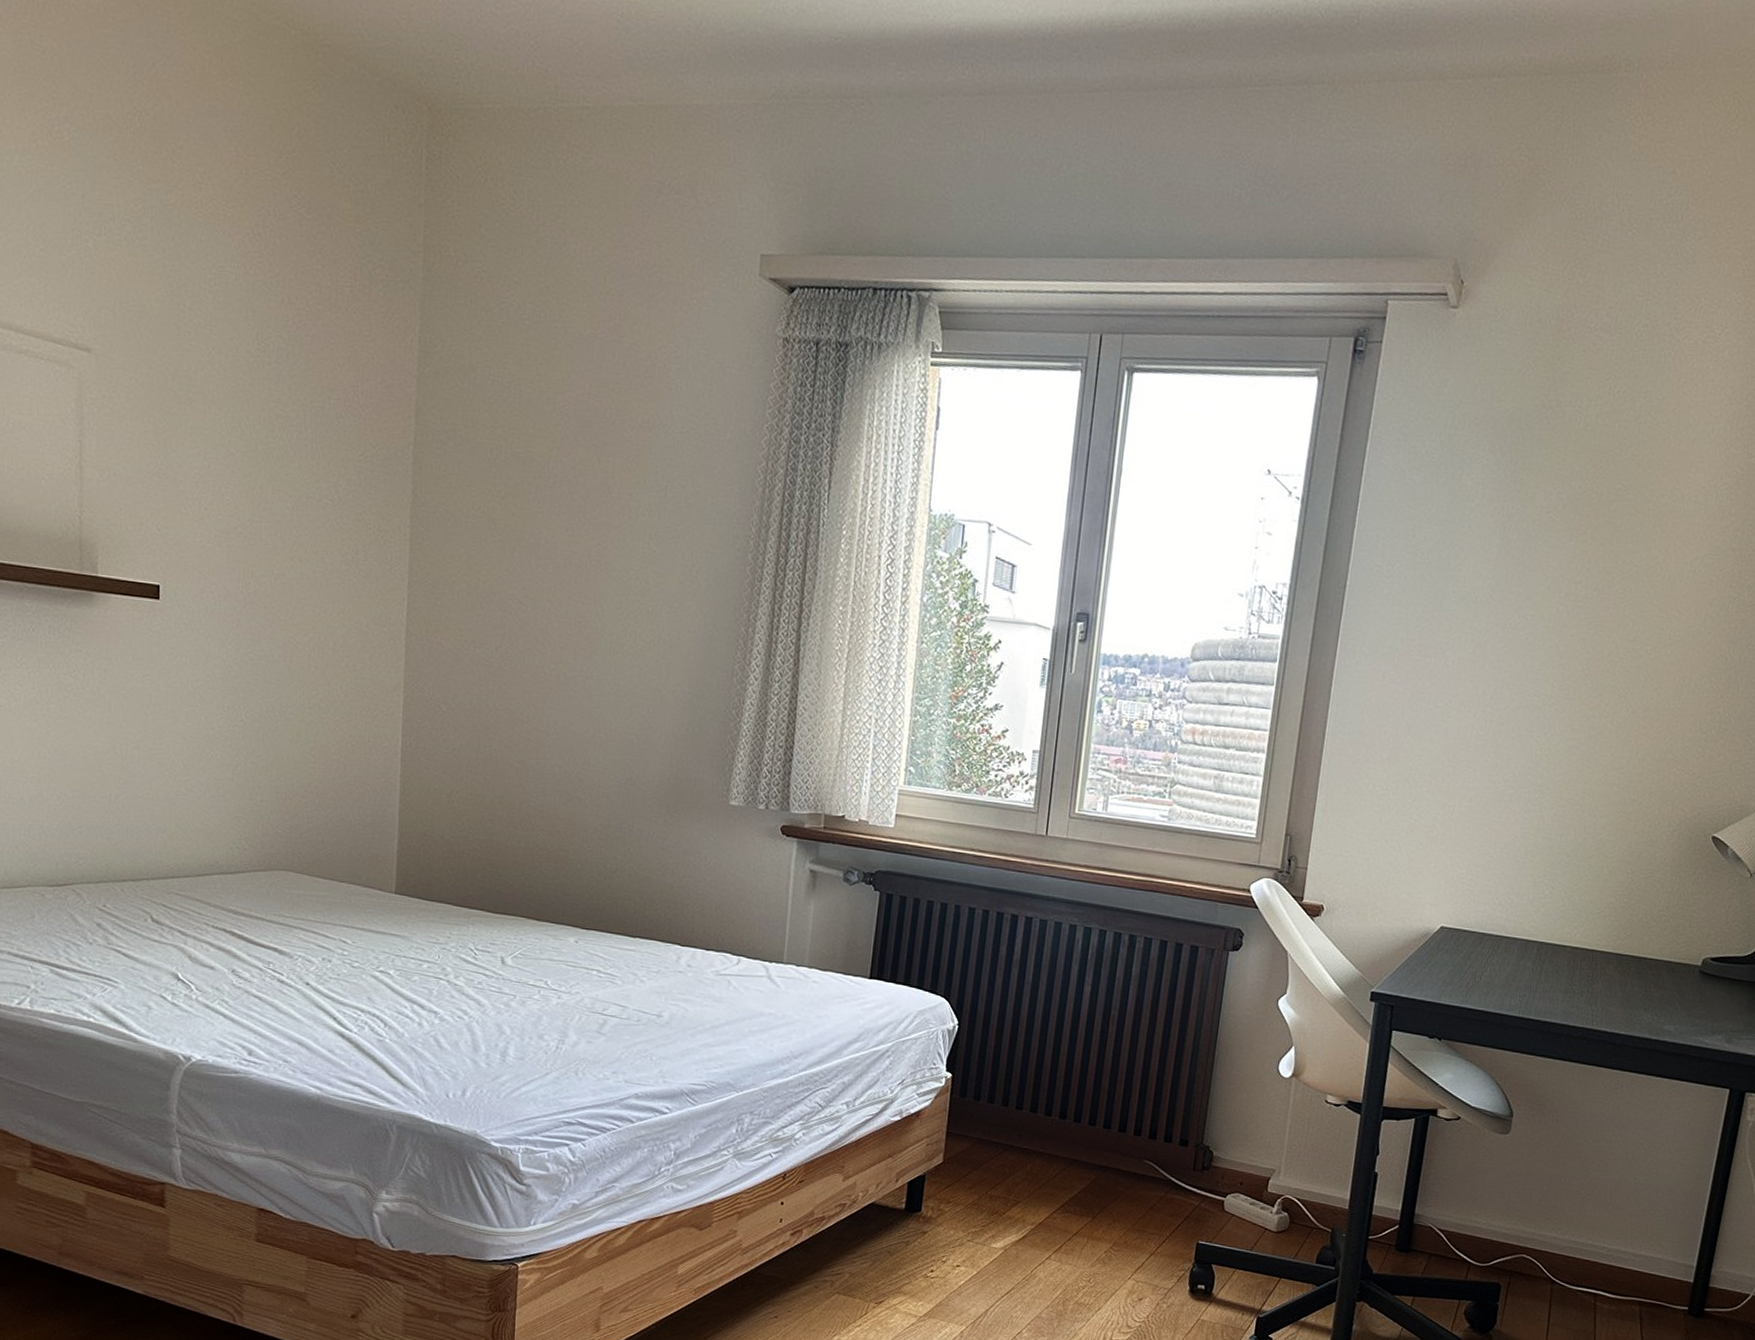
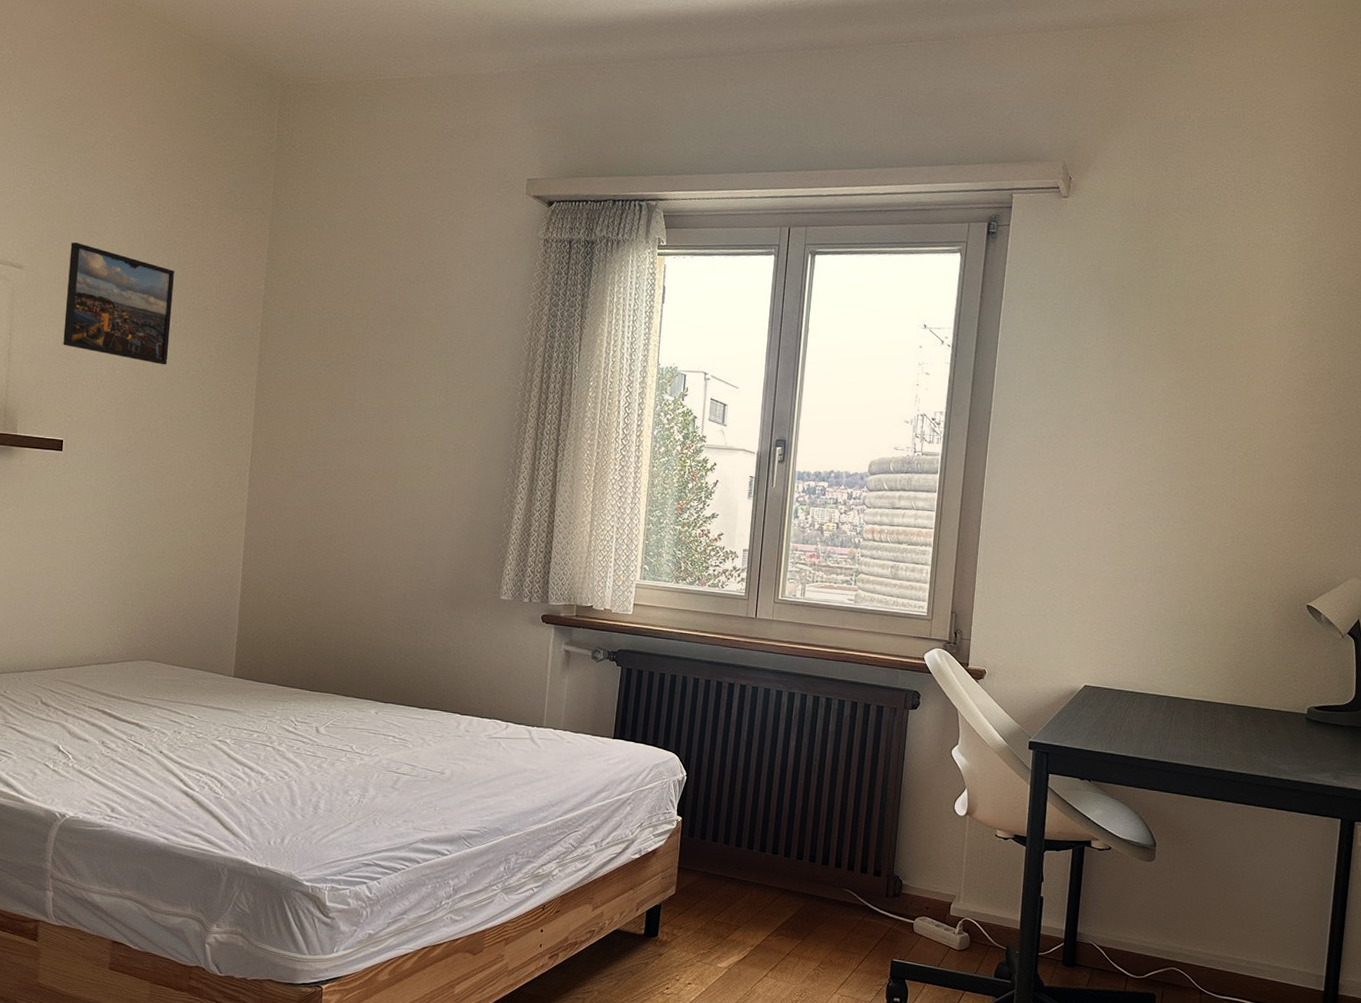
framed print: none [152,318,295,490] -> present [63,242,174,365]

